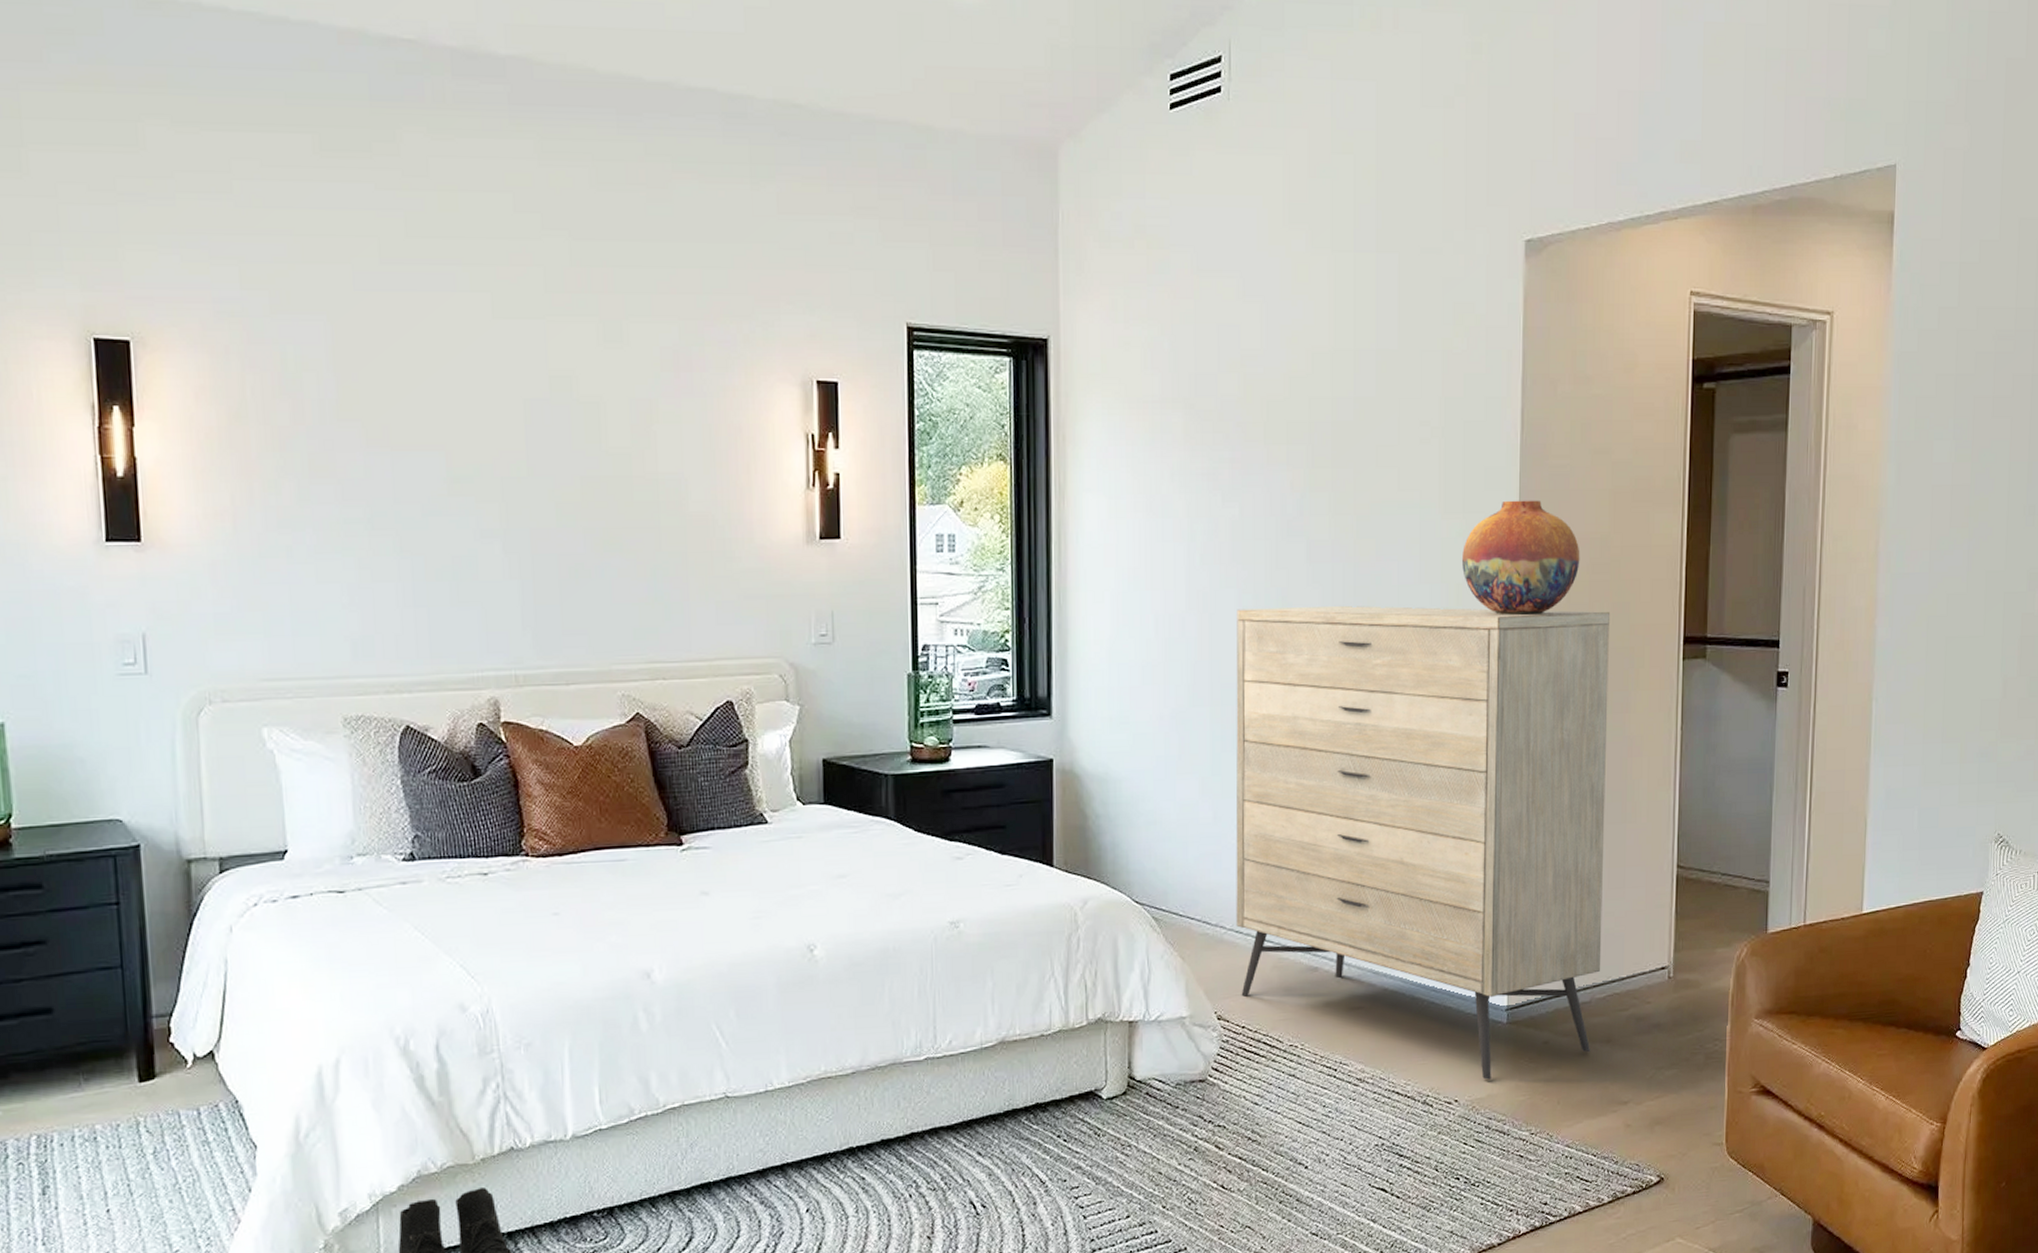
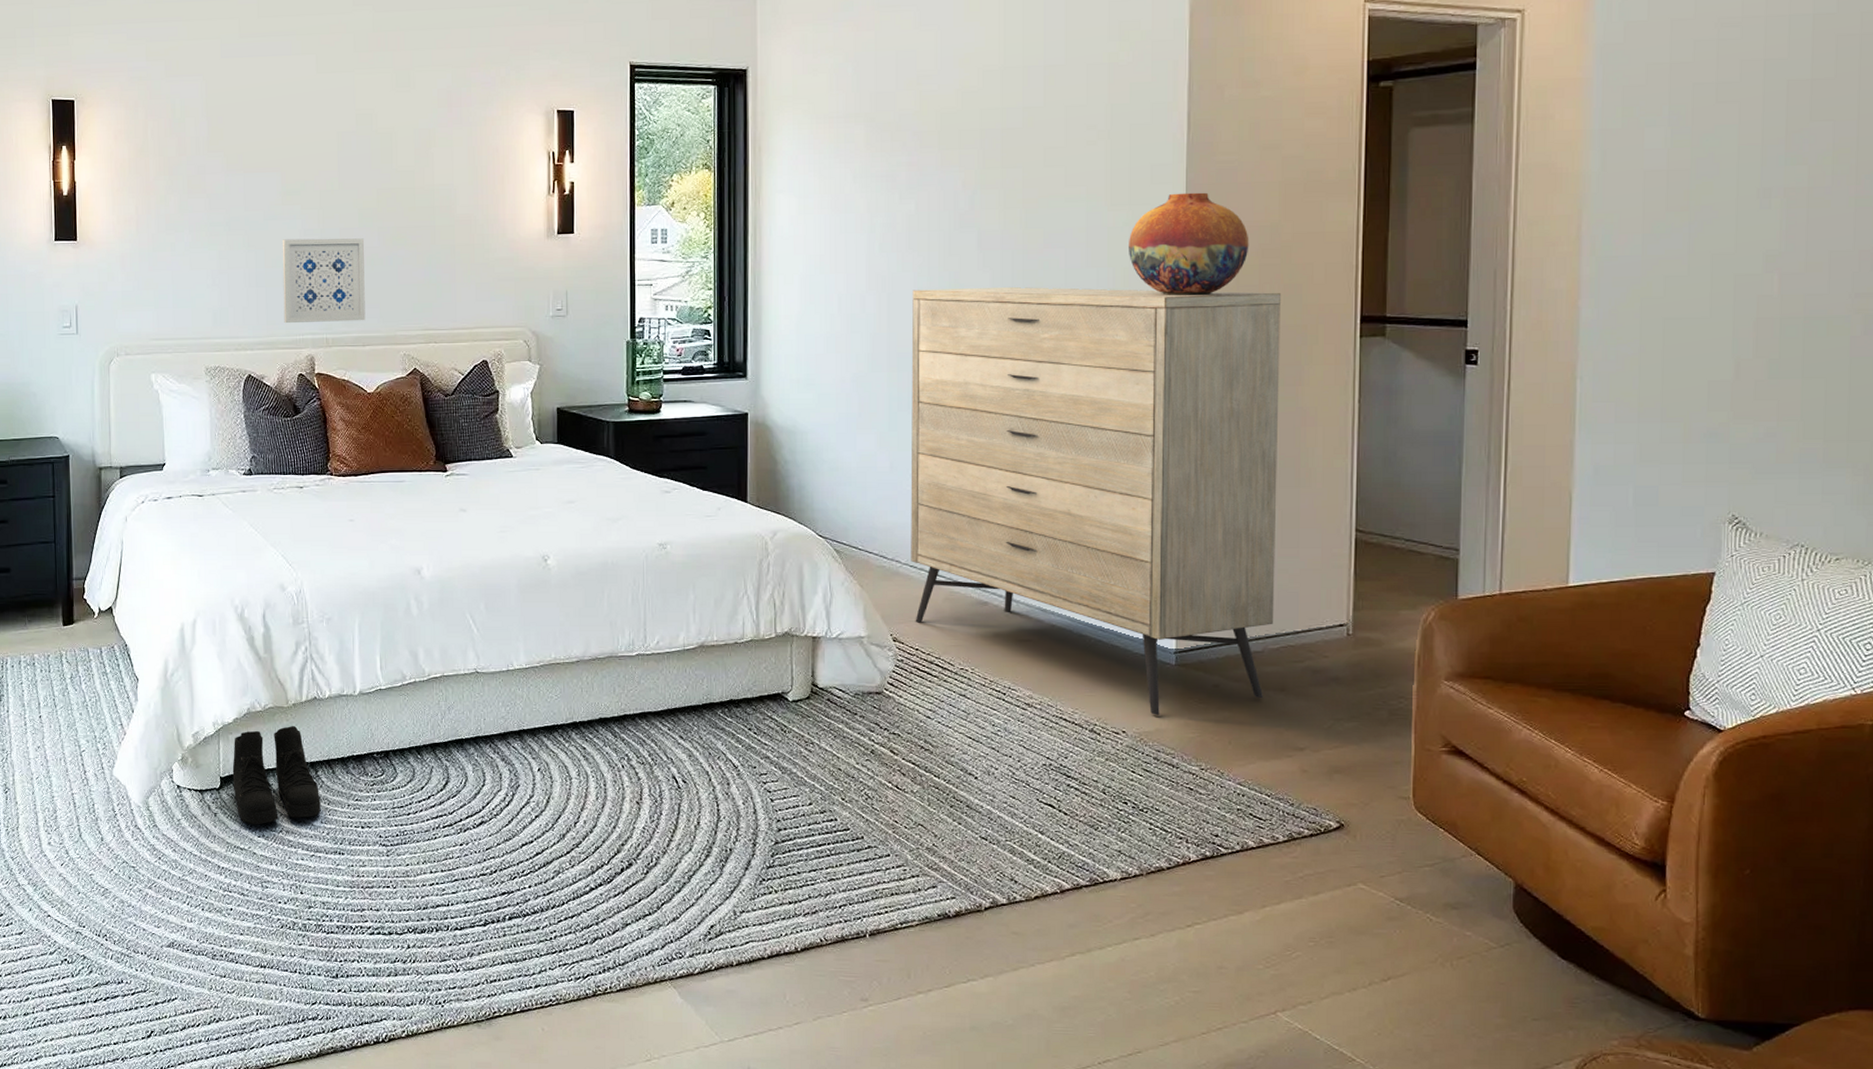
wall art: none [449,541,569,656] -> present [282,238,366,324]

